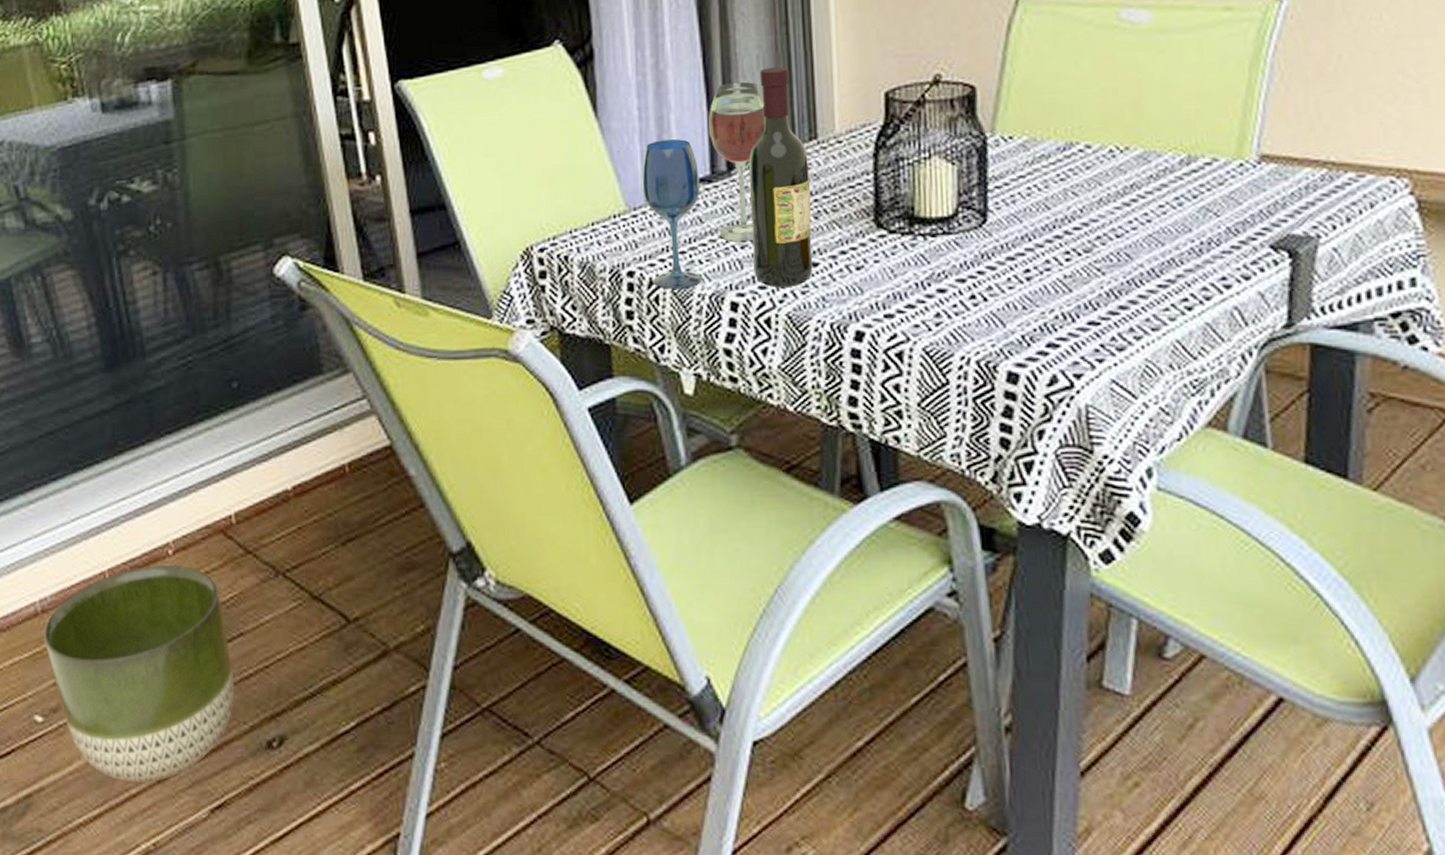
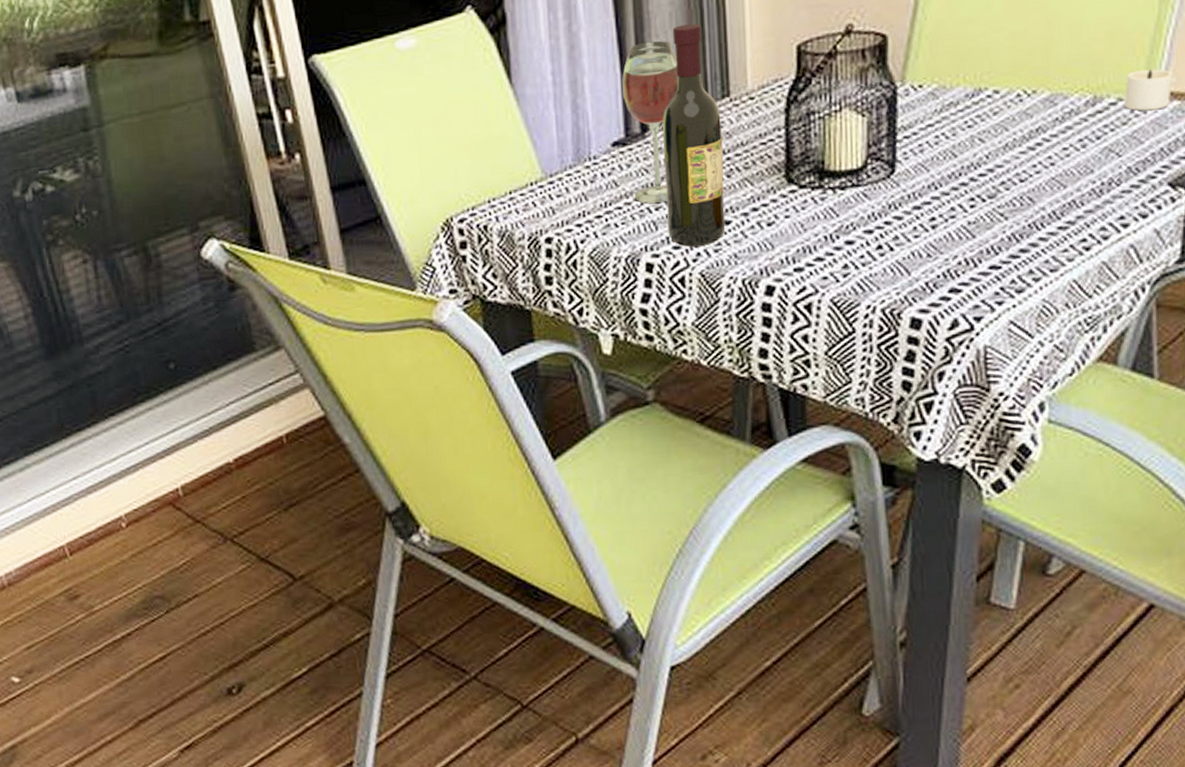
planter: present [44,564,235,783] -> none [12,536,194,730]
wineglass: present [641,139,701,289] -> none [557,103,617,254]
candle: none [1218,131,1268,173] -> present [1123,69,1173,111]

